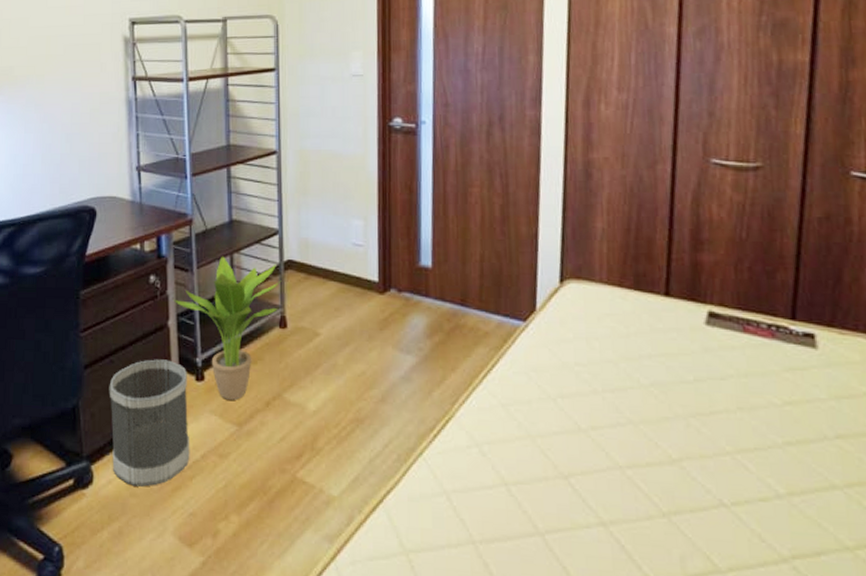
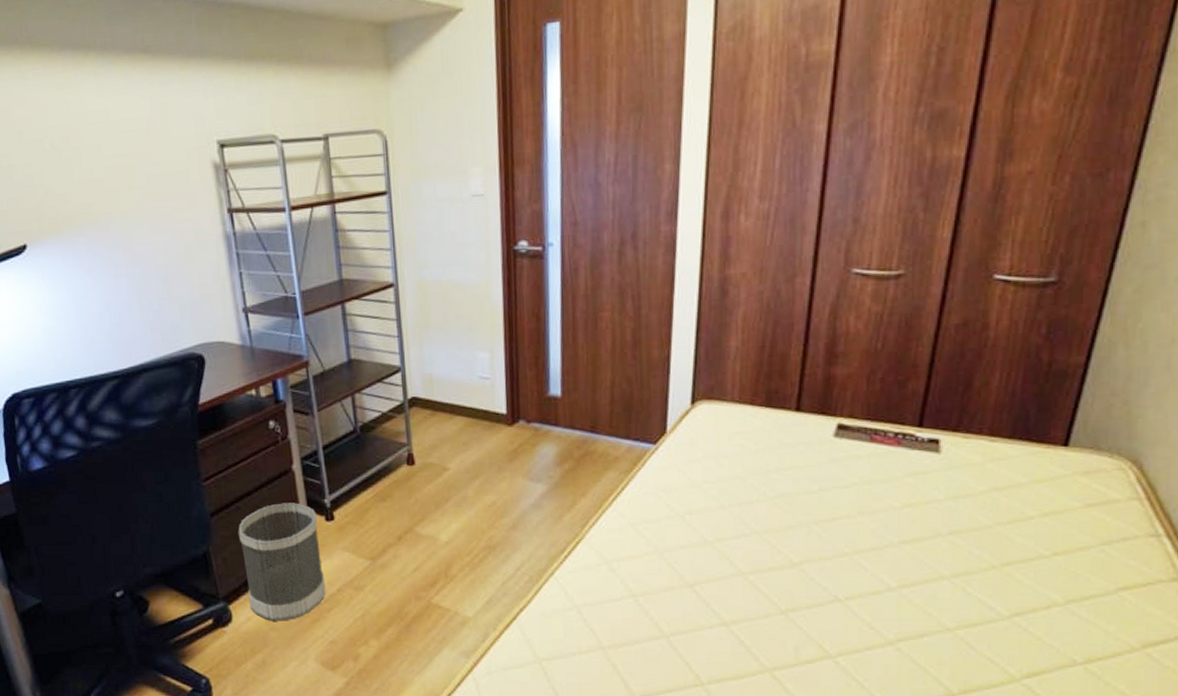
potted plant: present [173,256,282,400] -> none [295,397,407,536]

